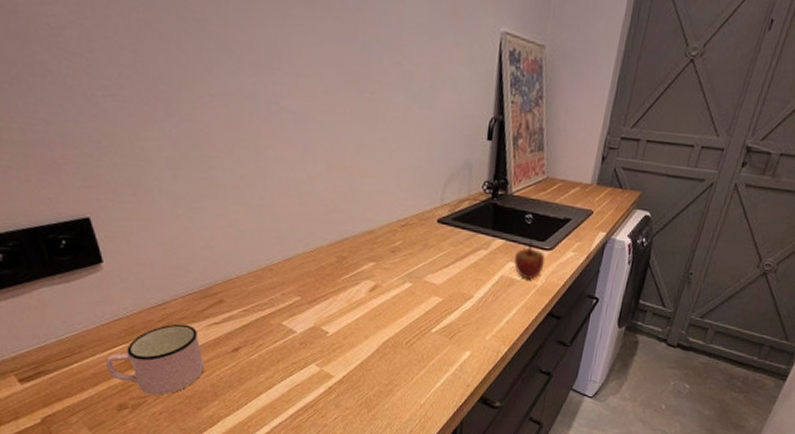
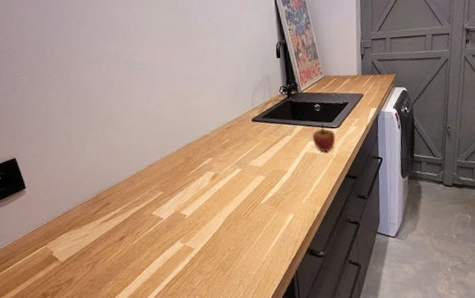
mug: present [105,323,205,395] -> none [31,224,101,283]

